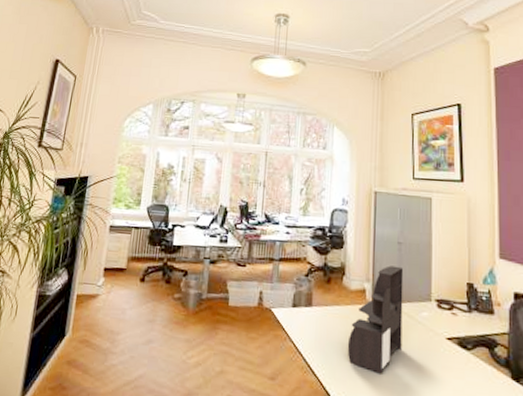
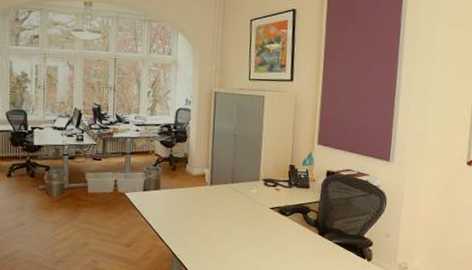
desk organizer: present [347,265,404,374] -> none [189,154,238,237]

